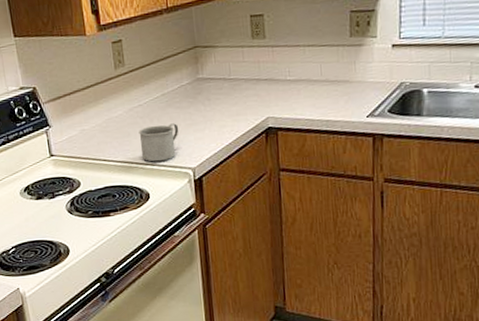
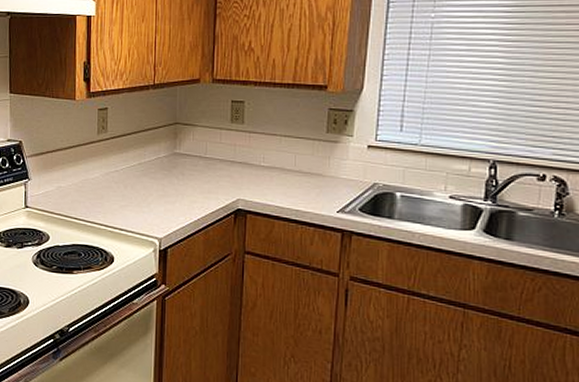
mug: present [138,123,179,162] -> none [112,191,151,228]

